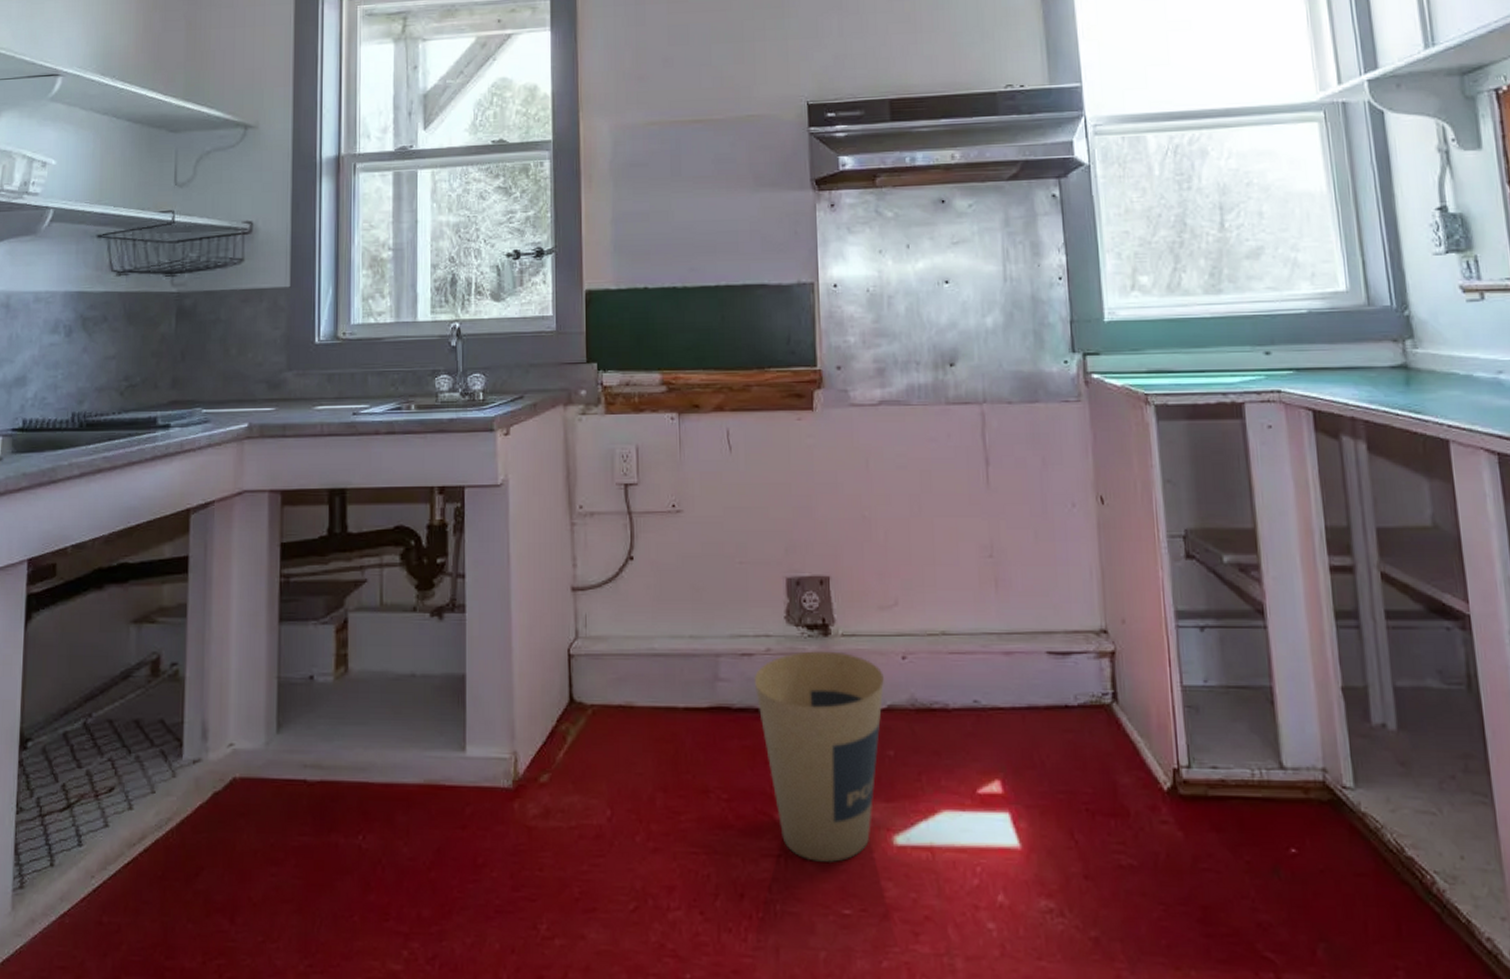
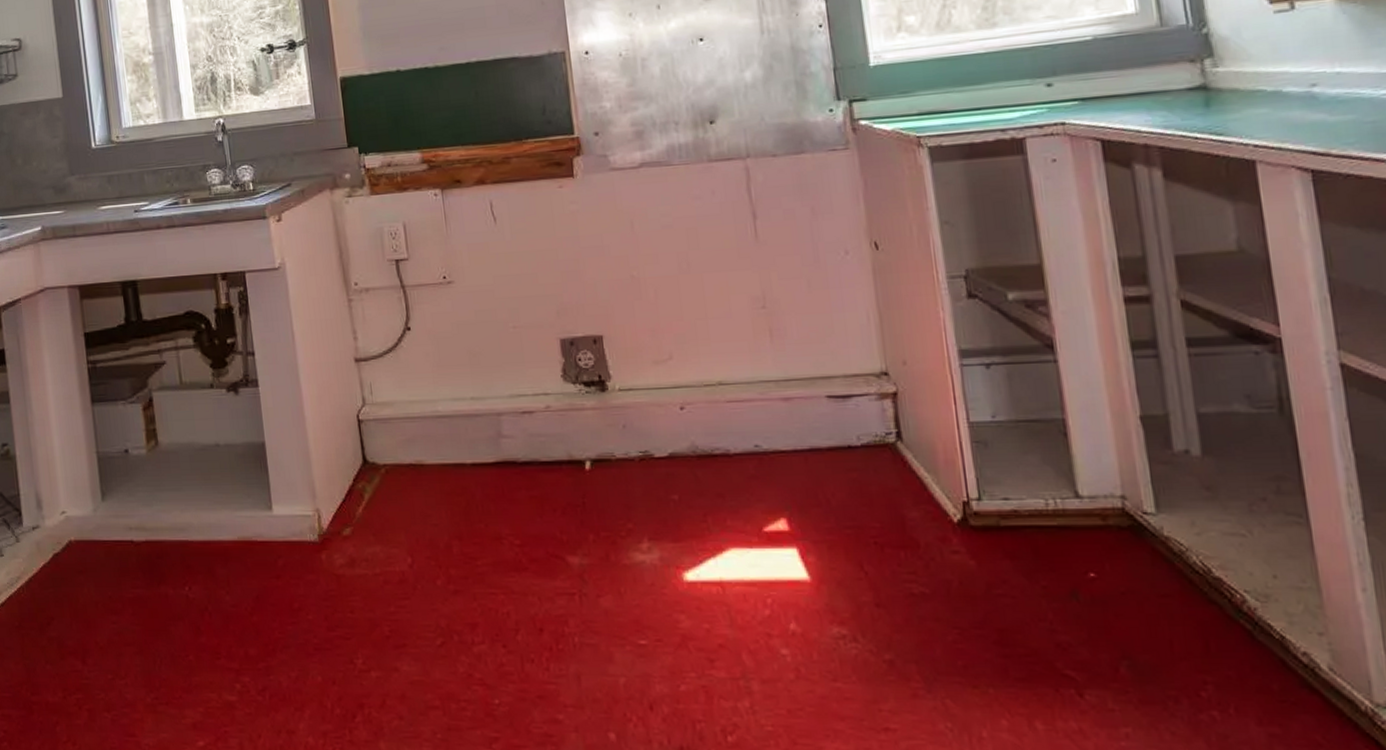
trash can: present [754,651,884,862] -> none [536,405,665,598]

